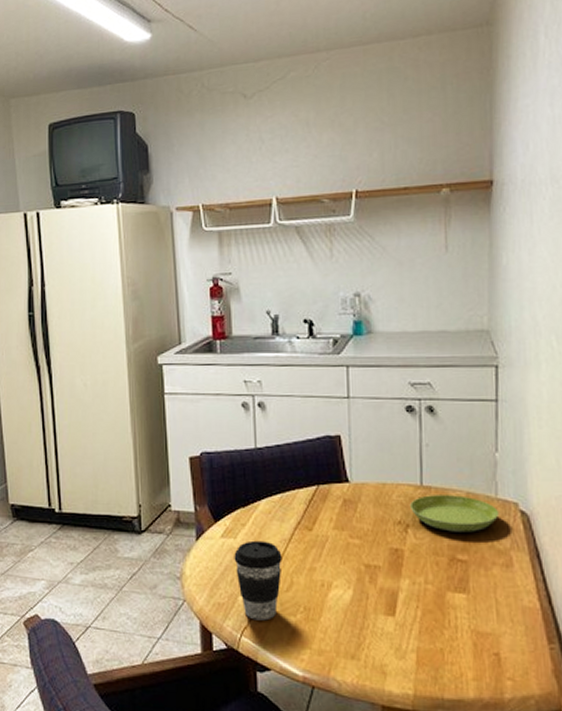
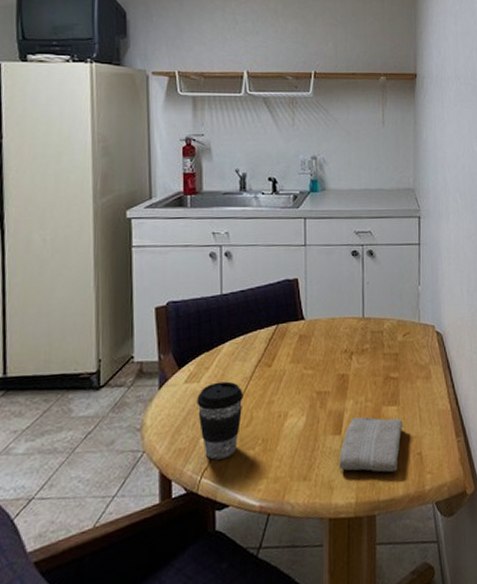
washcloth: none [393,600,474,669] -> present [339,417,403,473]
saucer: present [410,495,500,532] -> none [355,323,422,355]

